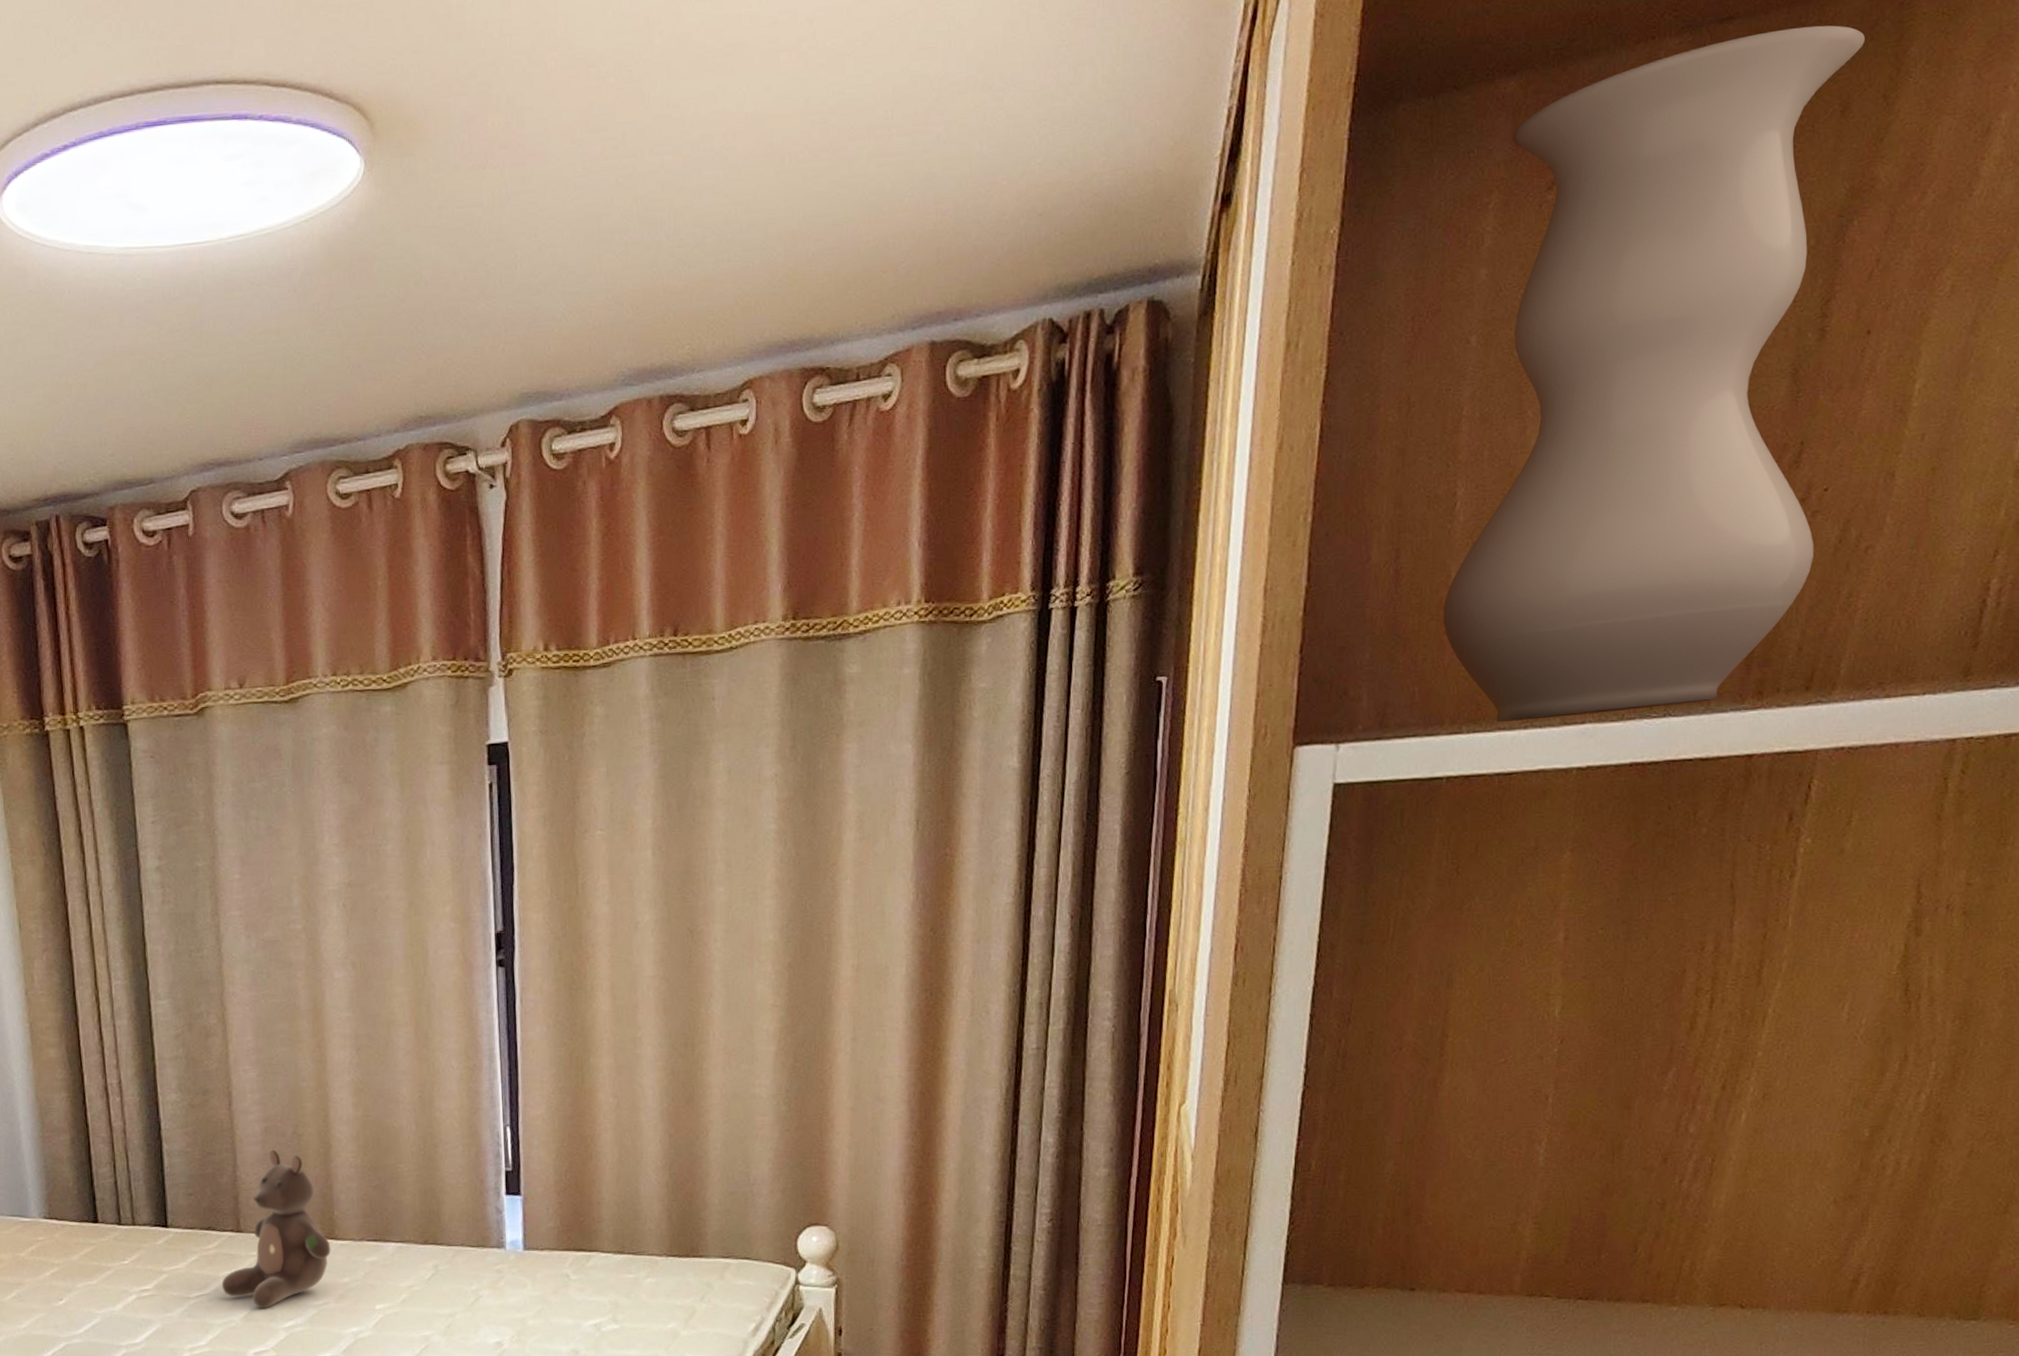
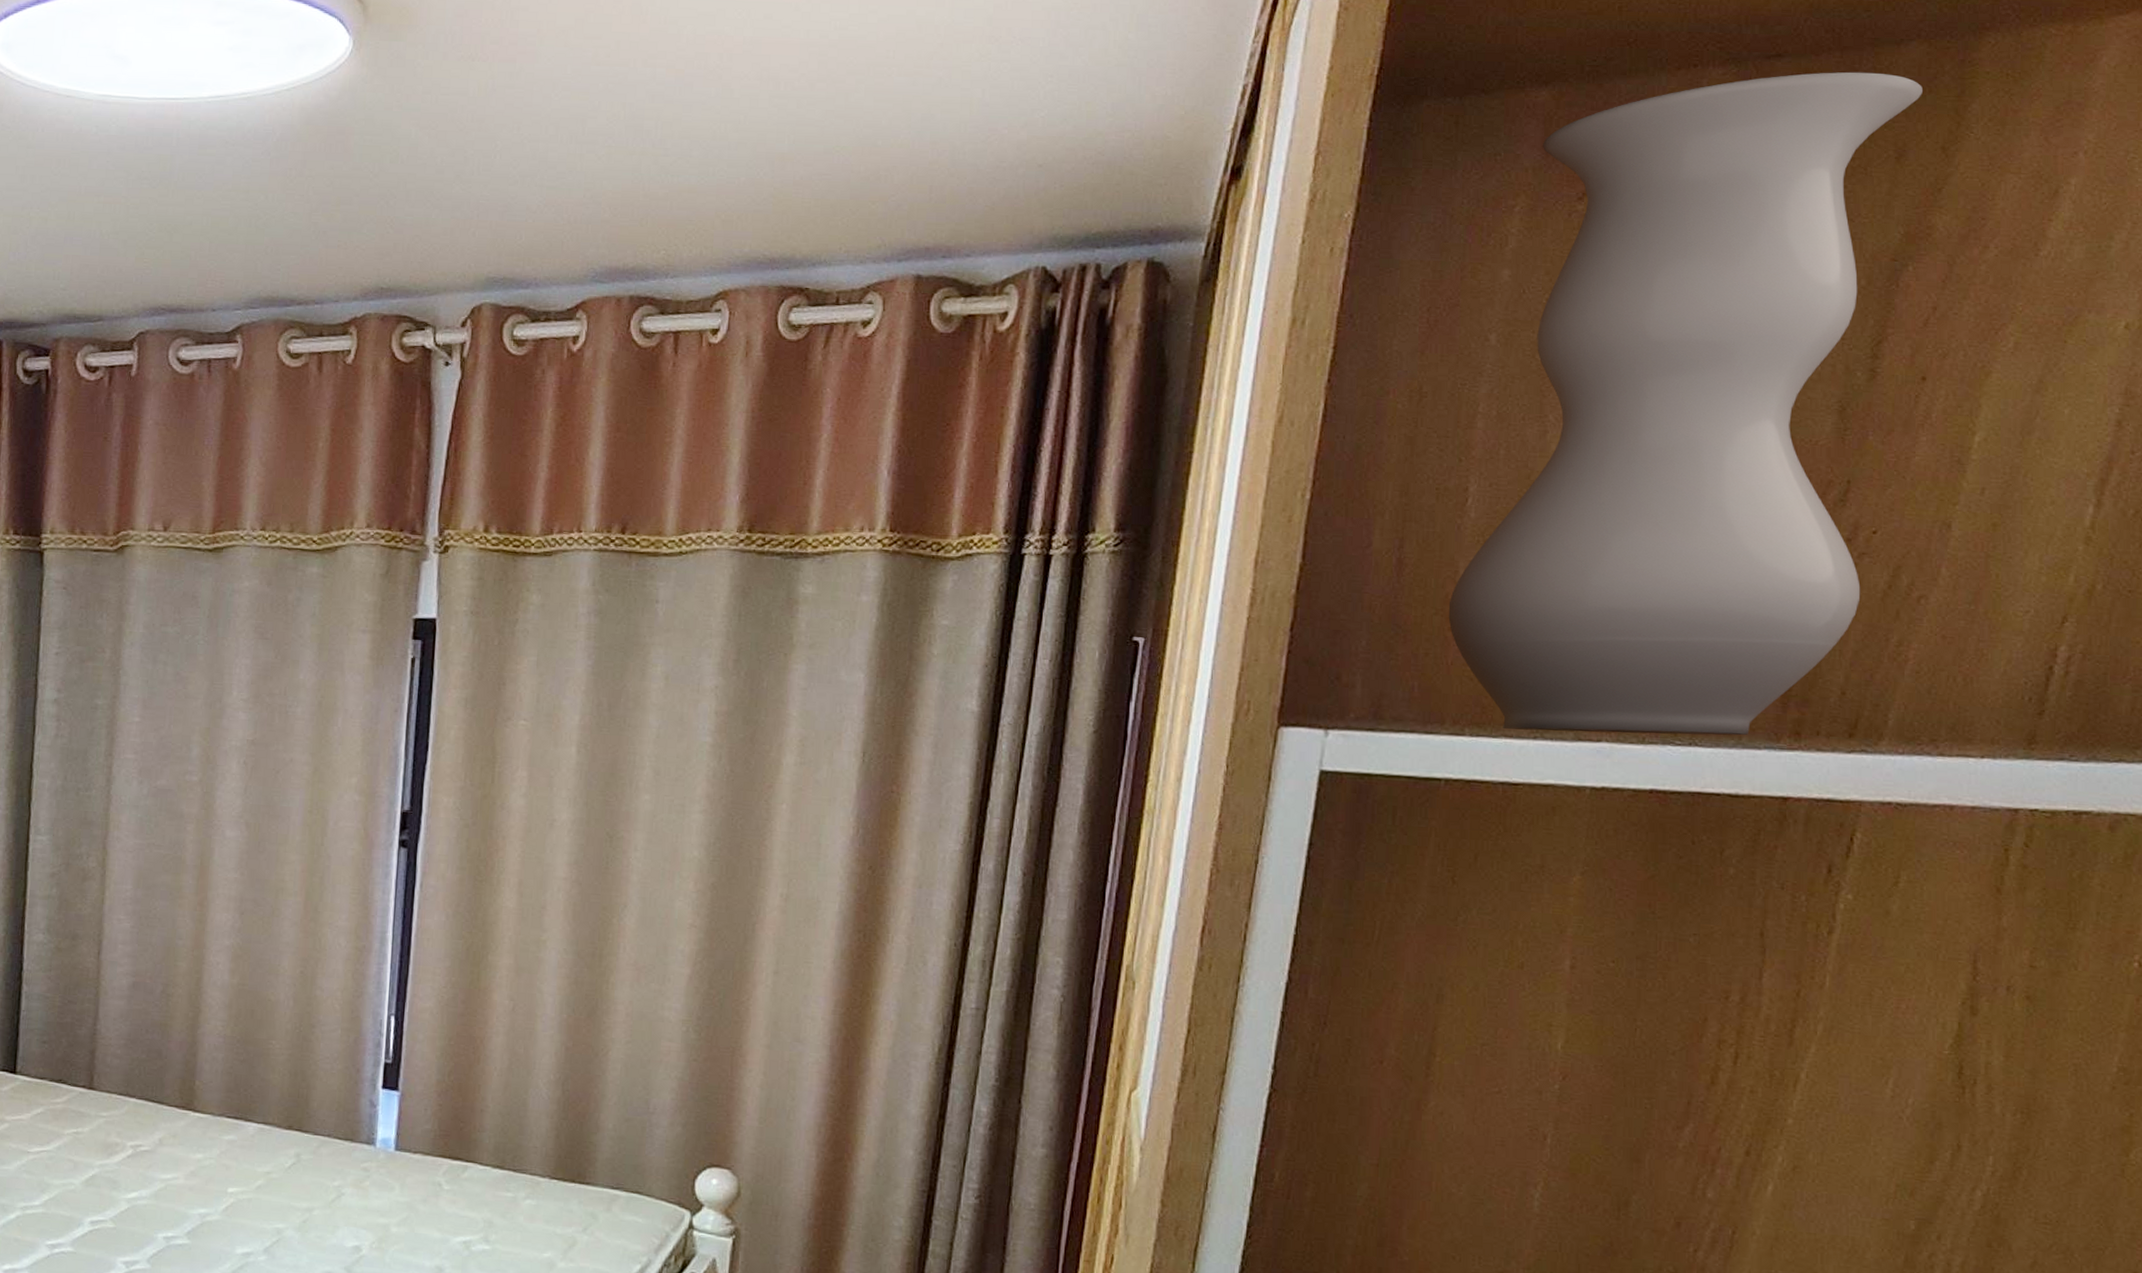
stuffed animal: present [221,1149,331,1309] -> none [65,1006,188,1175]

